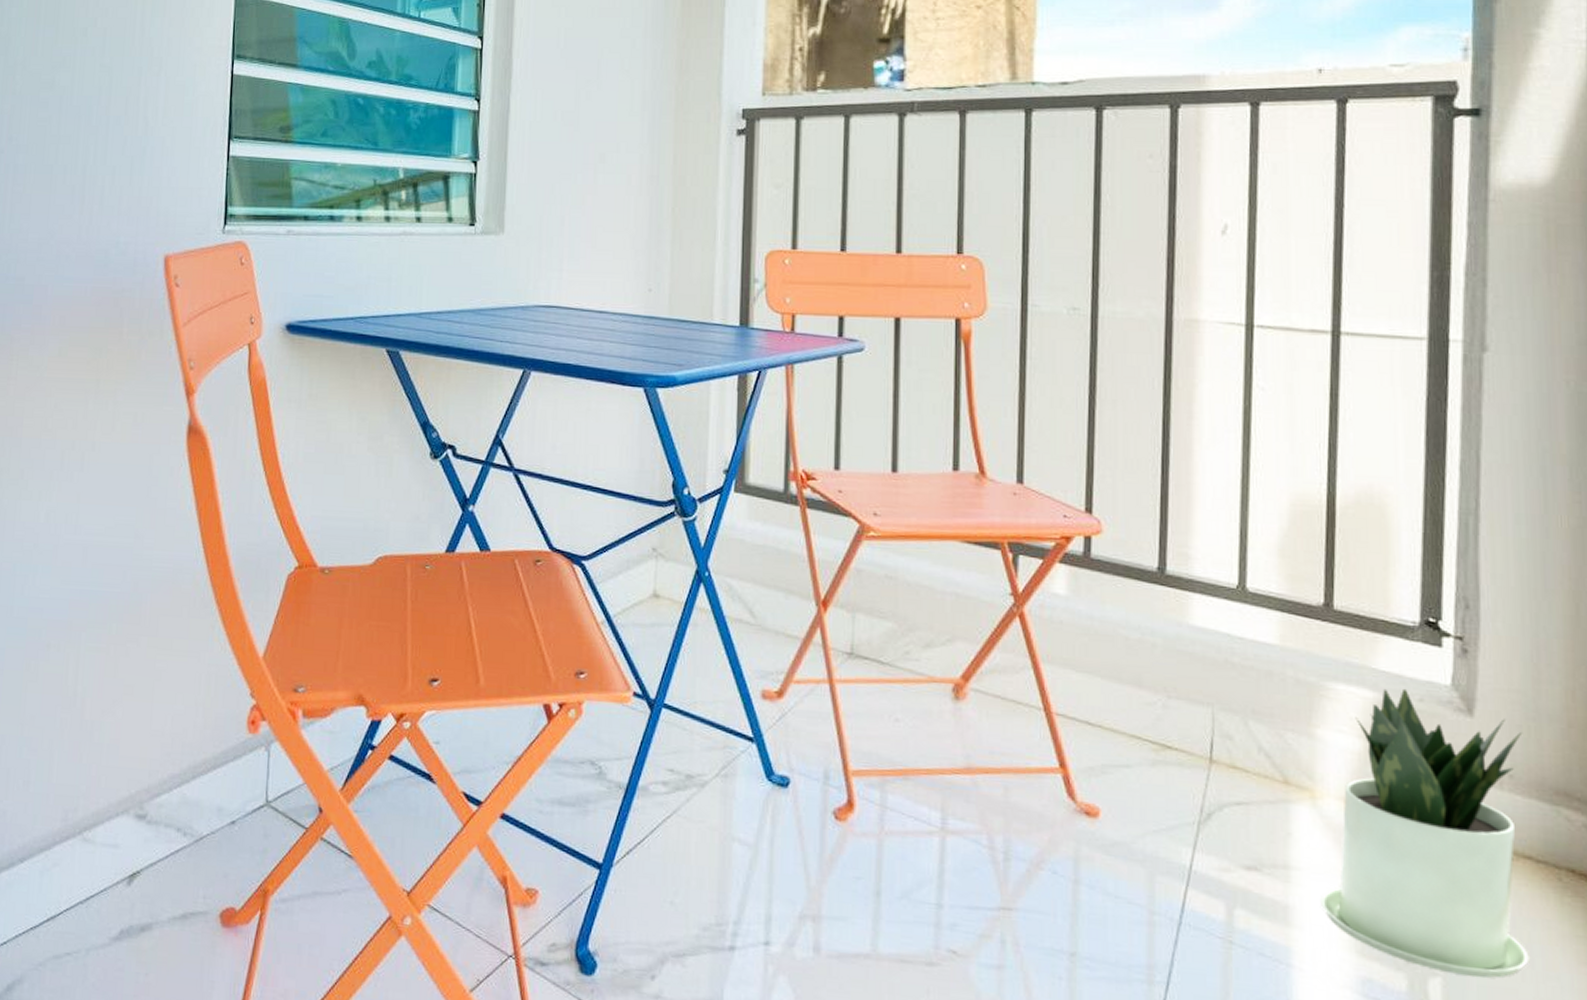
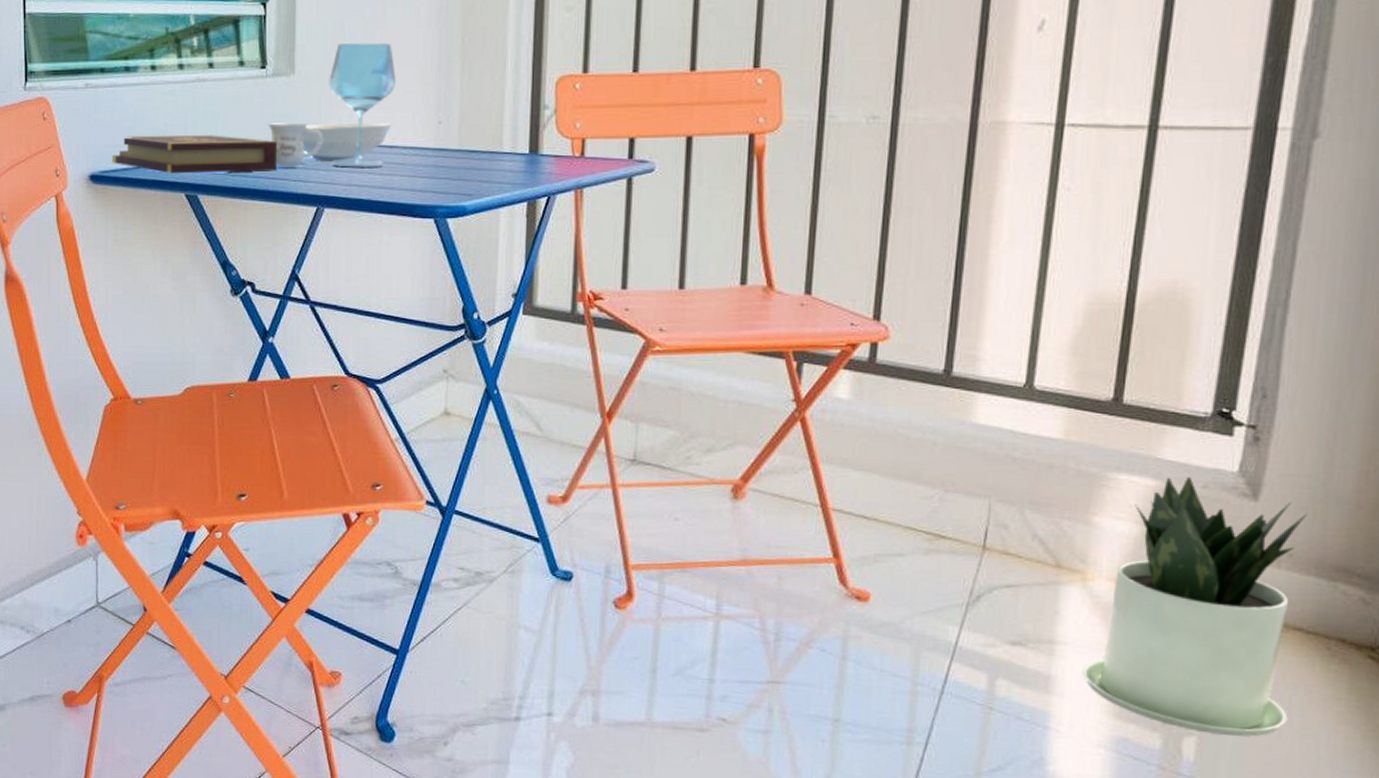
book: none [311,286,485,331] -> present [112,134,278,173]
mug: none [475,281,532,327] -> present [268,122,324,167]
bowl: none [509,285,602,324] -> present [301,123,392,161]
wine glass: none [538,206,607,332] -> present [329,42,397,167]

